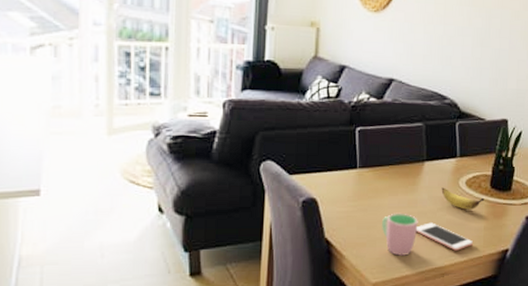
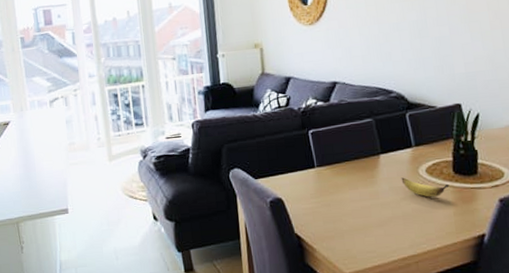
cup: present [382,214,418,256] -> none [346,206,383,246]
cell phone: present [415,222,473,251] -> none [381,212,444,239]

